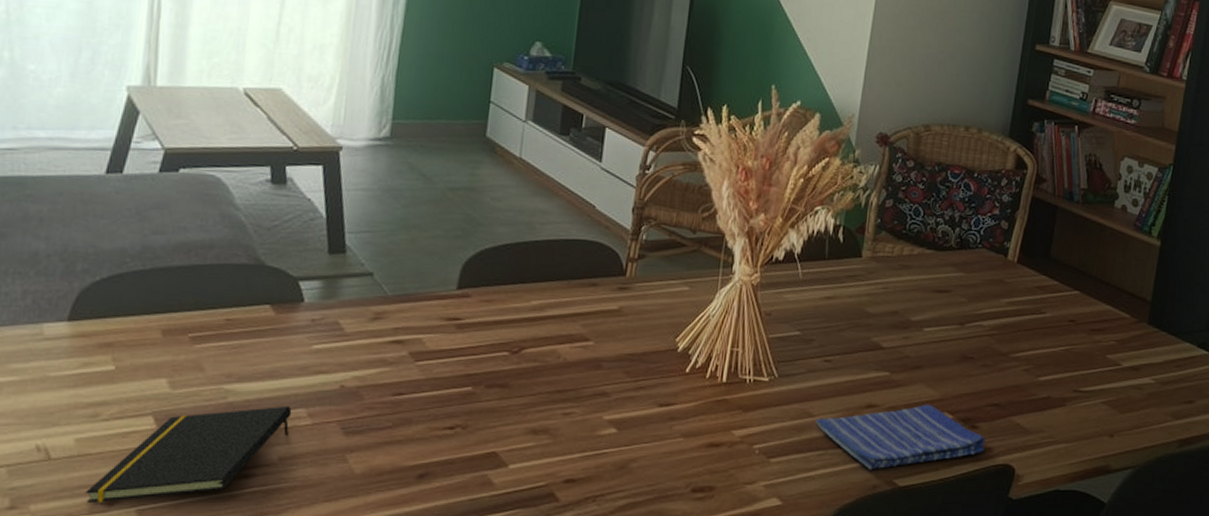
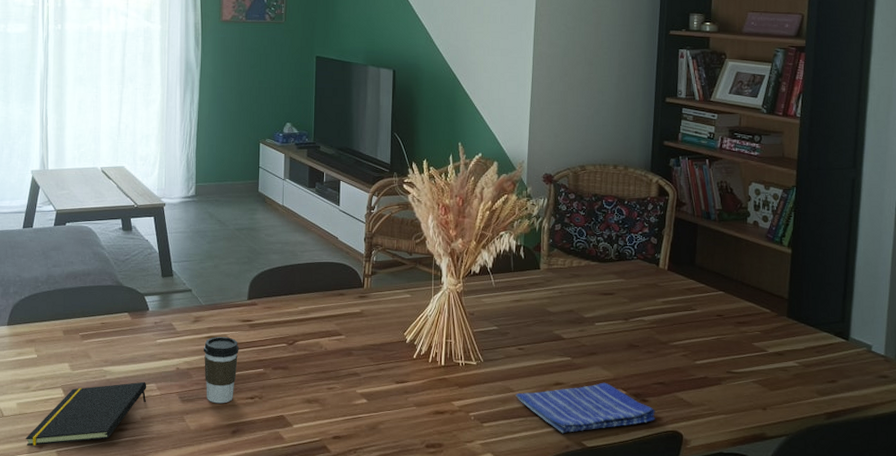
coffee cup: none [383,341,439,437] -> present [203,337,239,404]

